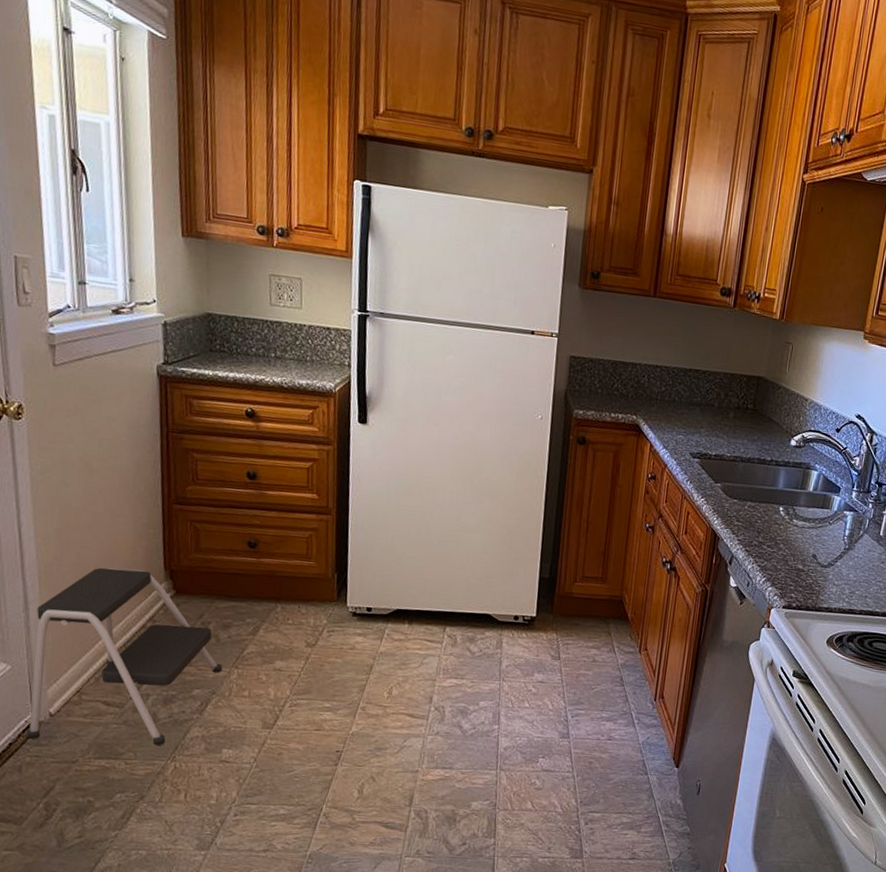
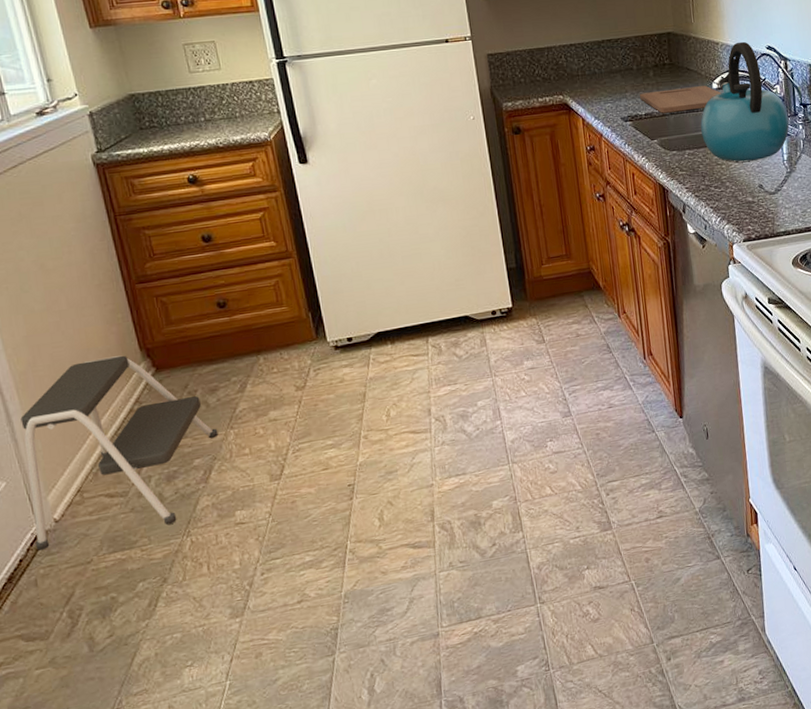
cutting board: none [713,432,799,463] -> present [639,85,722,114]
kettle: none [767,403,861,530] -> present [700,41,790,162]

